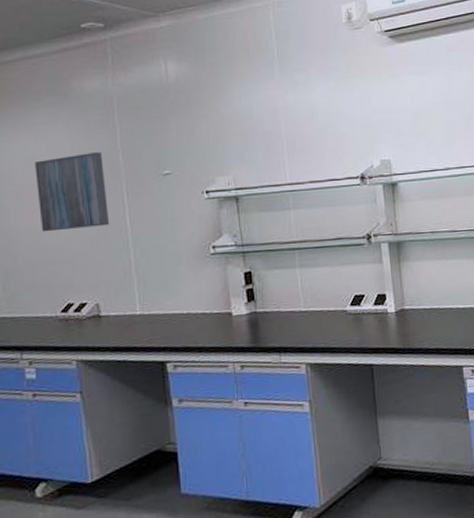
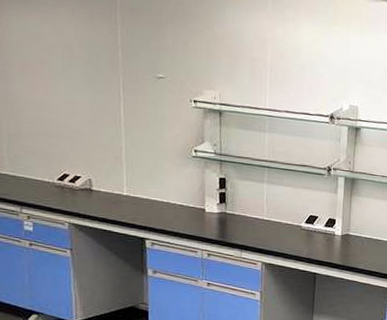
wall art: present [35,152,110,232] -> none [40,40,106,113]

